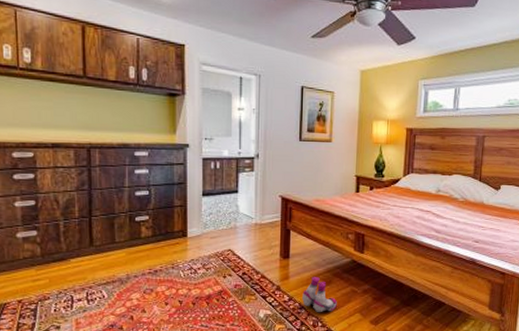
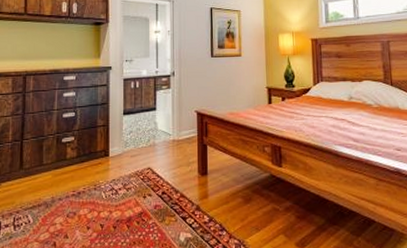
boots: present [302,276,337,313] -> none [222,193,259,235]

